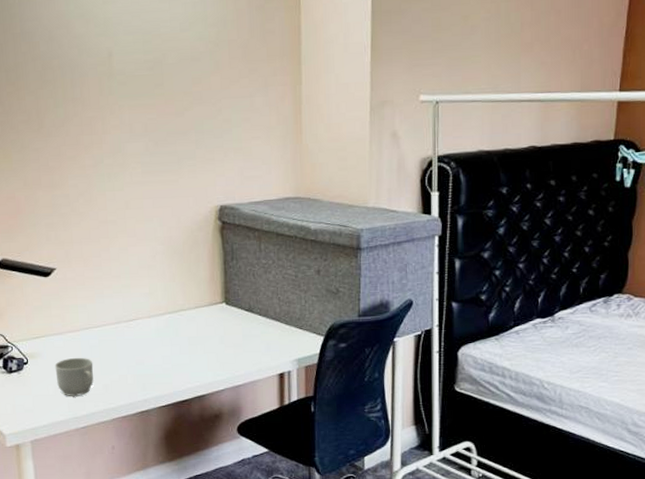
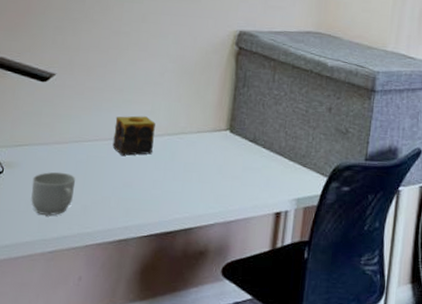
candle: none [118,298,157,336] -> present [112,115,155,156]

